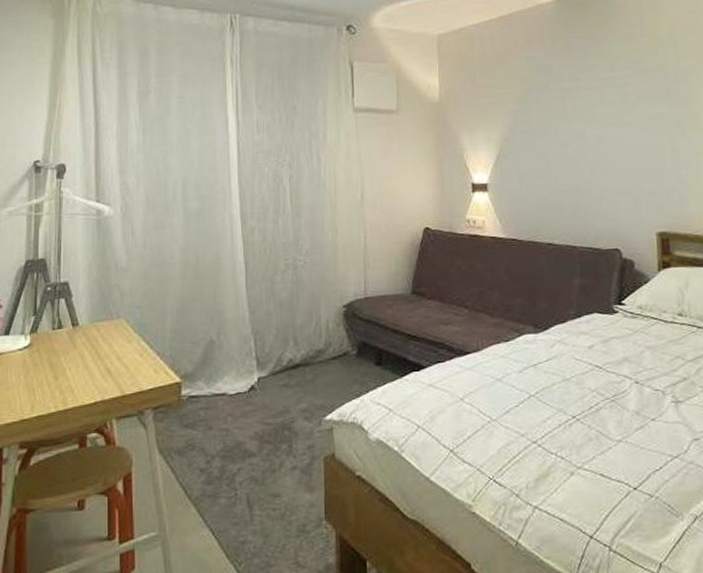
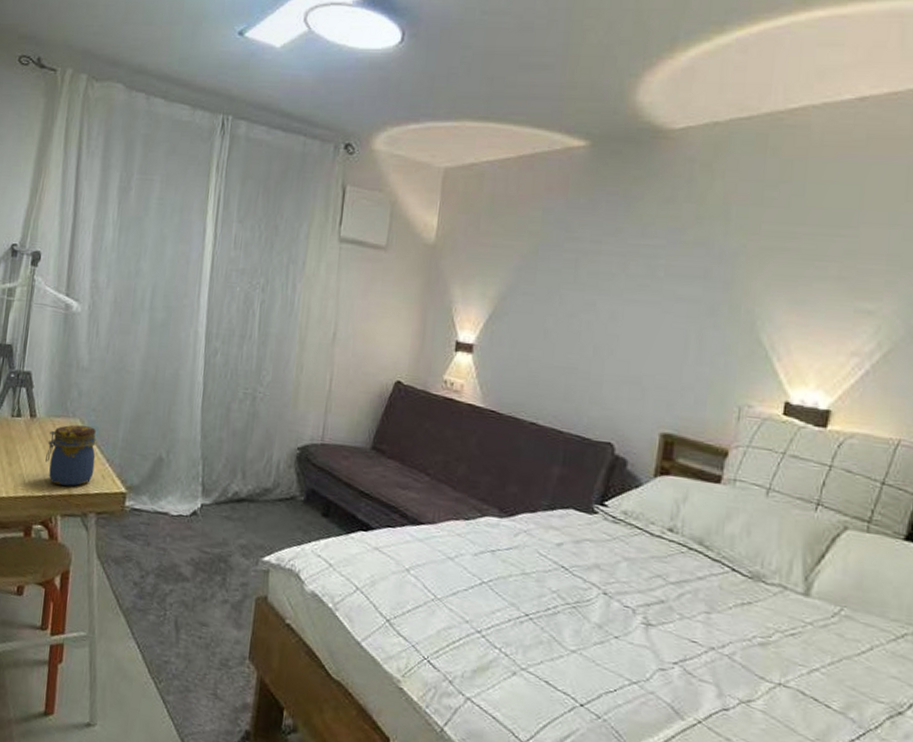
jar: none [93,324,145,388] -> present [45,424,96,486]

